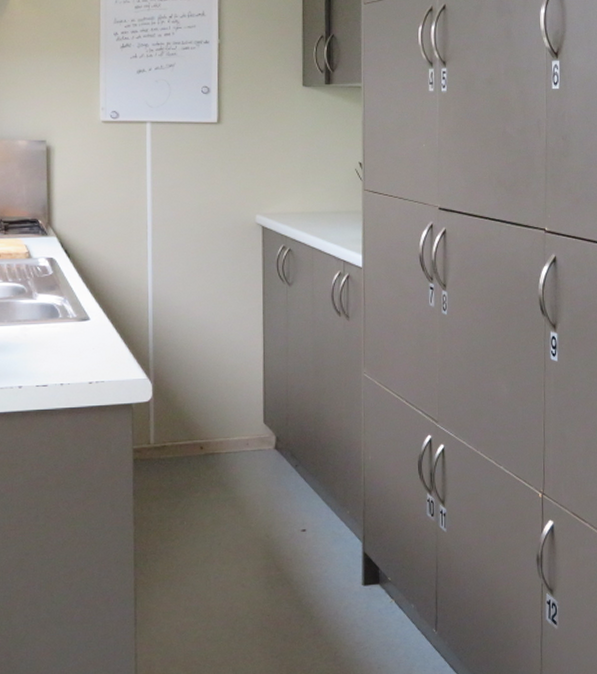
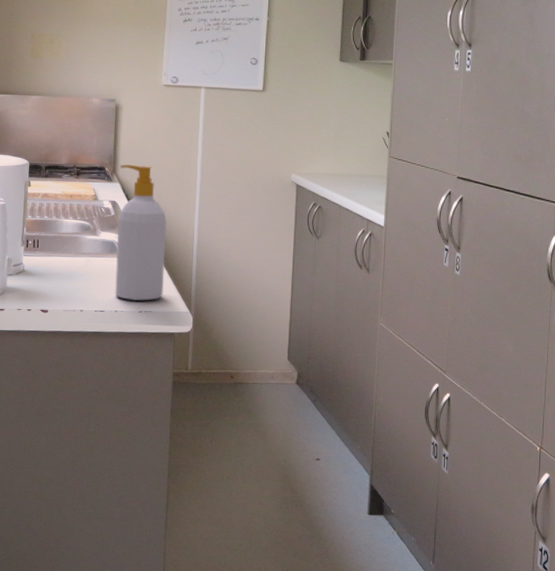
soap bottle: none [56,214,117,370] -> present [115,164,167,301]

